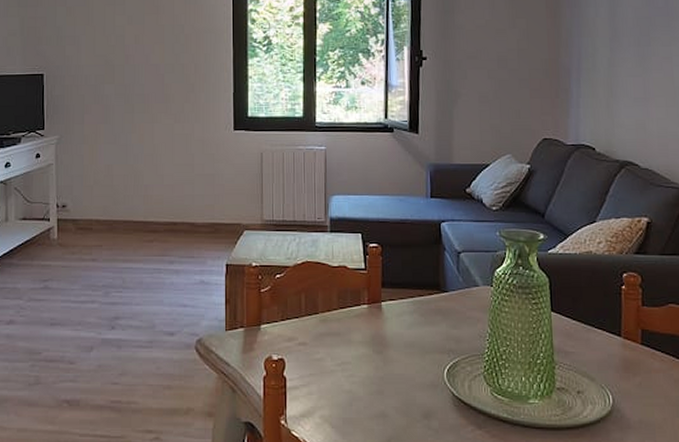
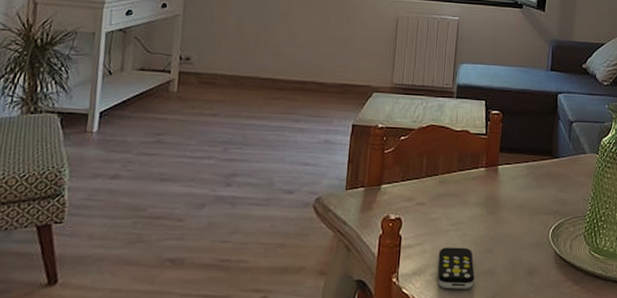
remote control: none [326,389,366,433] -> present [438,247,475,290]

